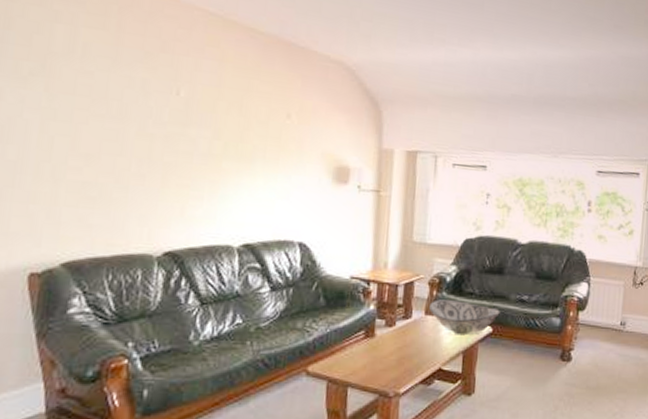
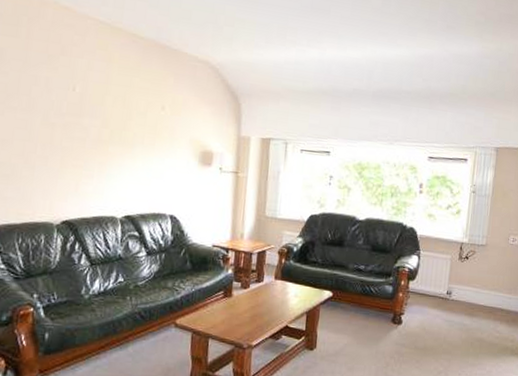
decorative bowl: present [429,299,500,336] -> none [278,267,340,299]

